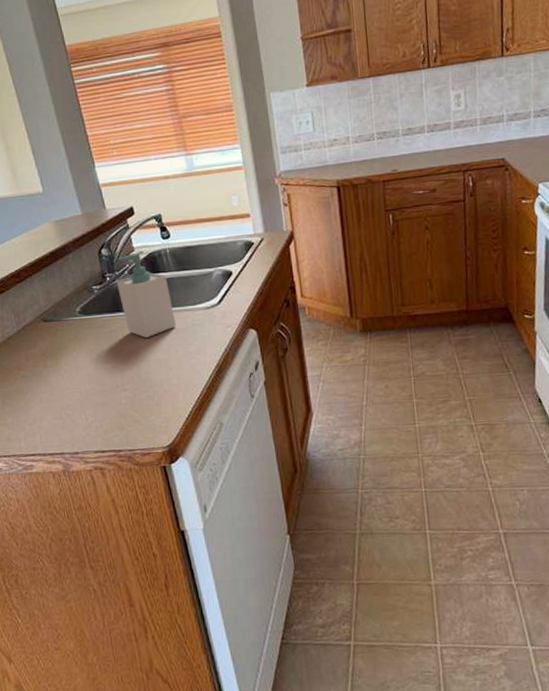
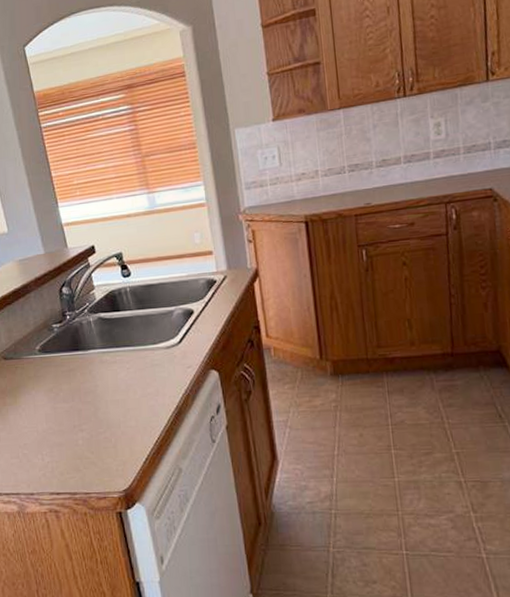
soap bottle: present [117,251,176,338] -> none [77,289,135,377]

